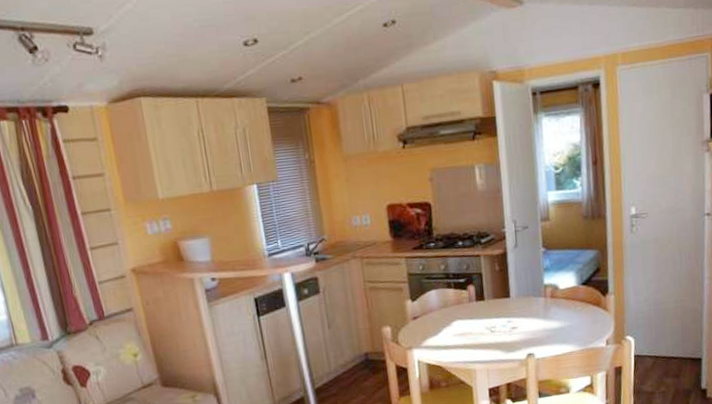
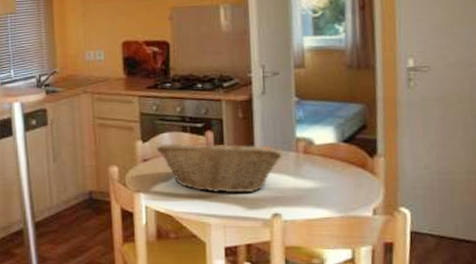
fruit basket: none [424,292,534,341] -> present [156,140,282,193]

